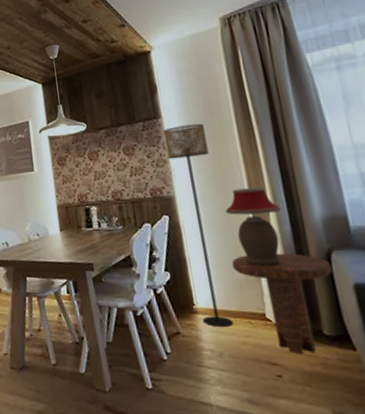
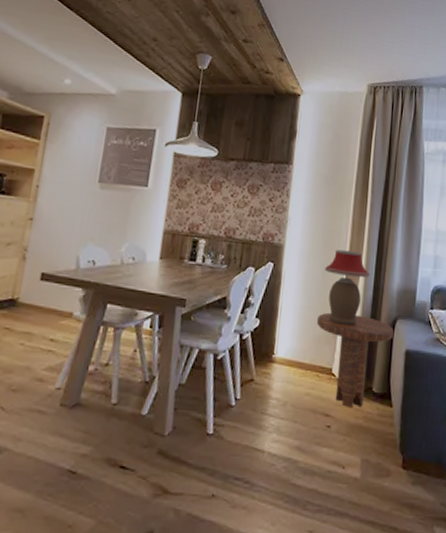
floor lamp: present [163,123,233,328] -> none [277,176,328,379]

